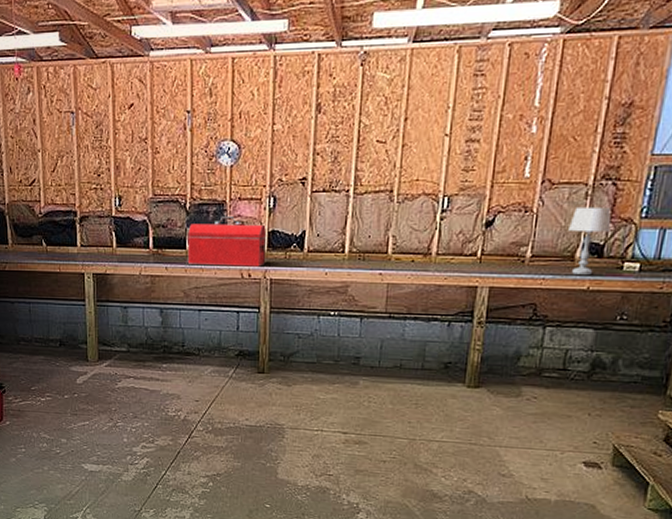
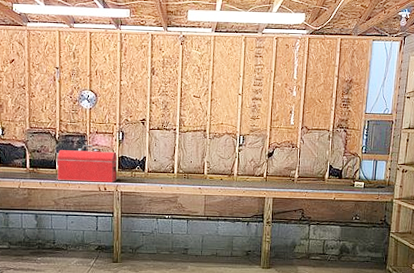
table lamp: present [568,206,612,276] -> none [320,145,345,191]

